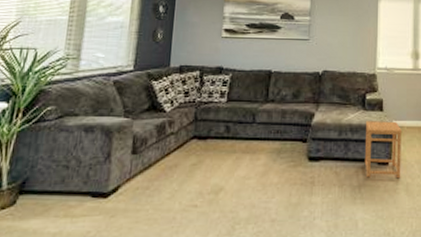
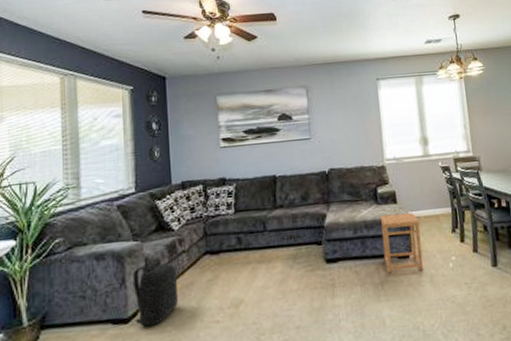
backpack: none [109,139,162,203] -> present [129,261,178,327]

